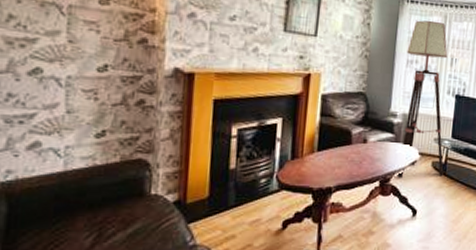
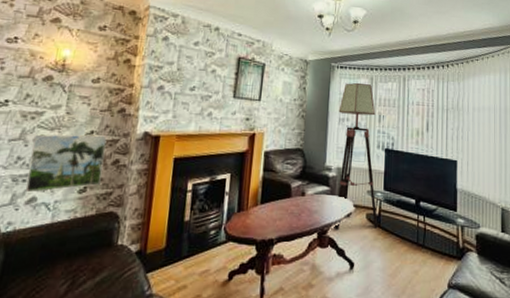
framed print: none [24,66,127,137] -> present [25,134,107,193]

